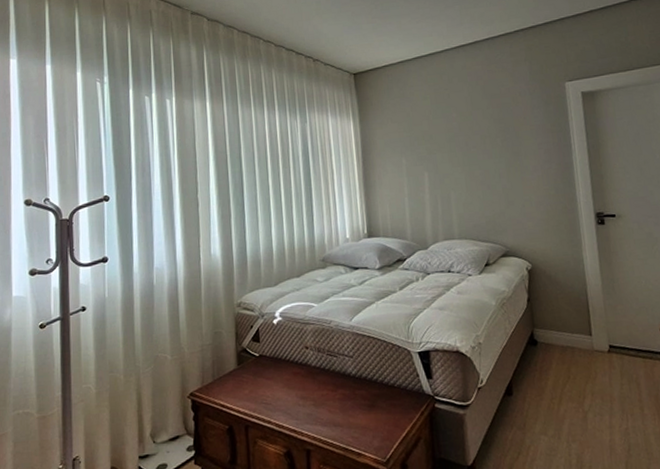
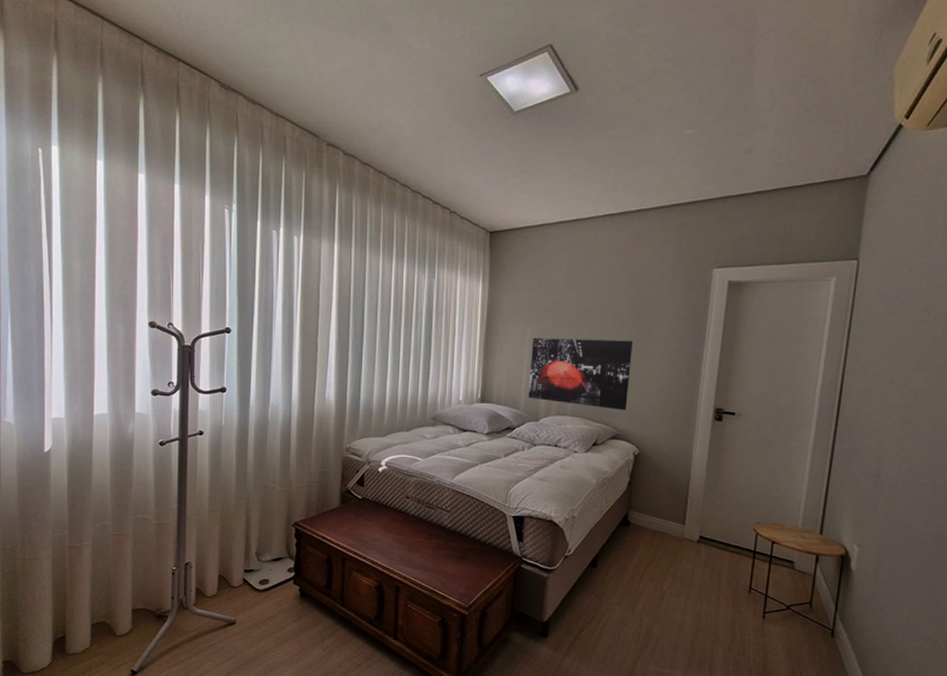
wall art: none [409,158,512,228] -> present [528,337,633,411]

